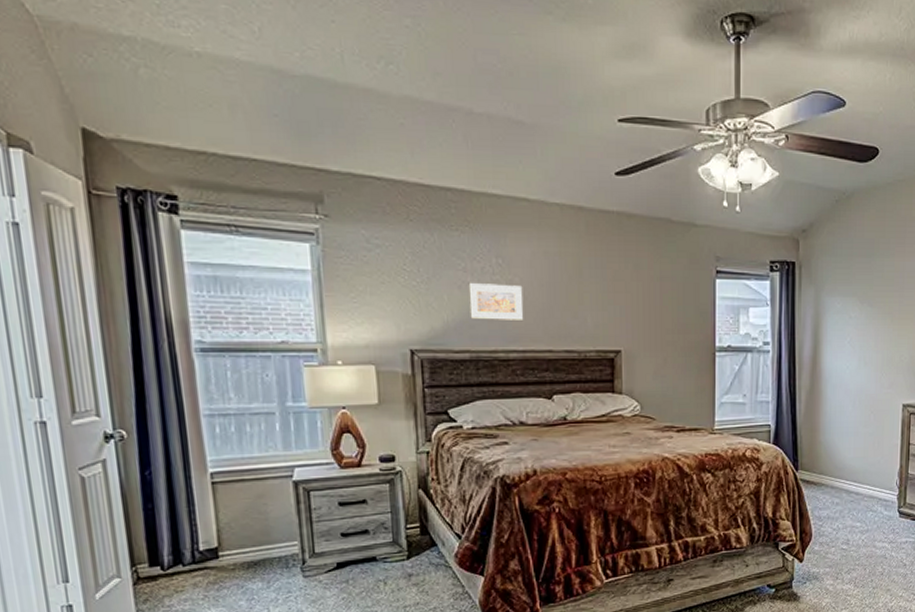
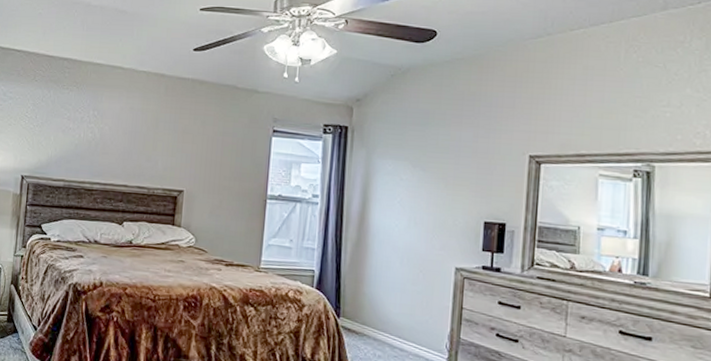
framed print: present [468,282,524,320] -> none [68,128,110,160]

